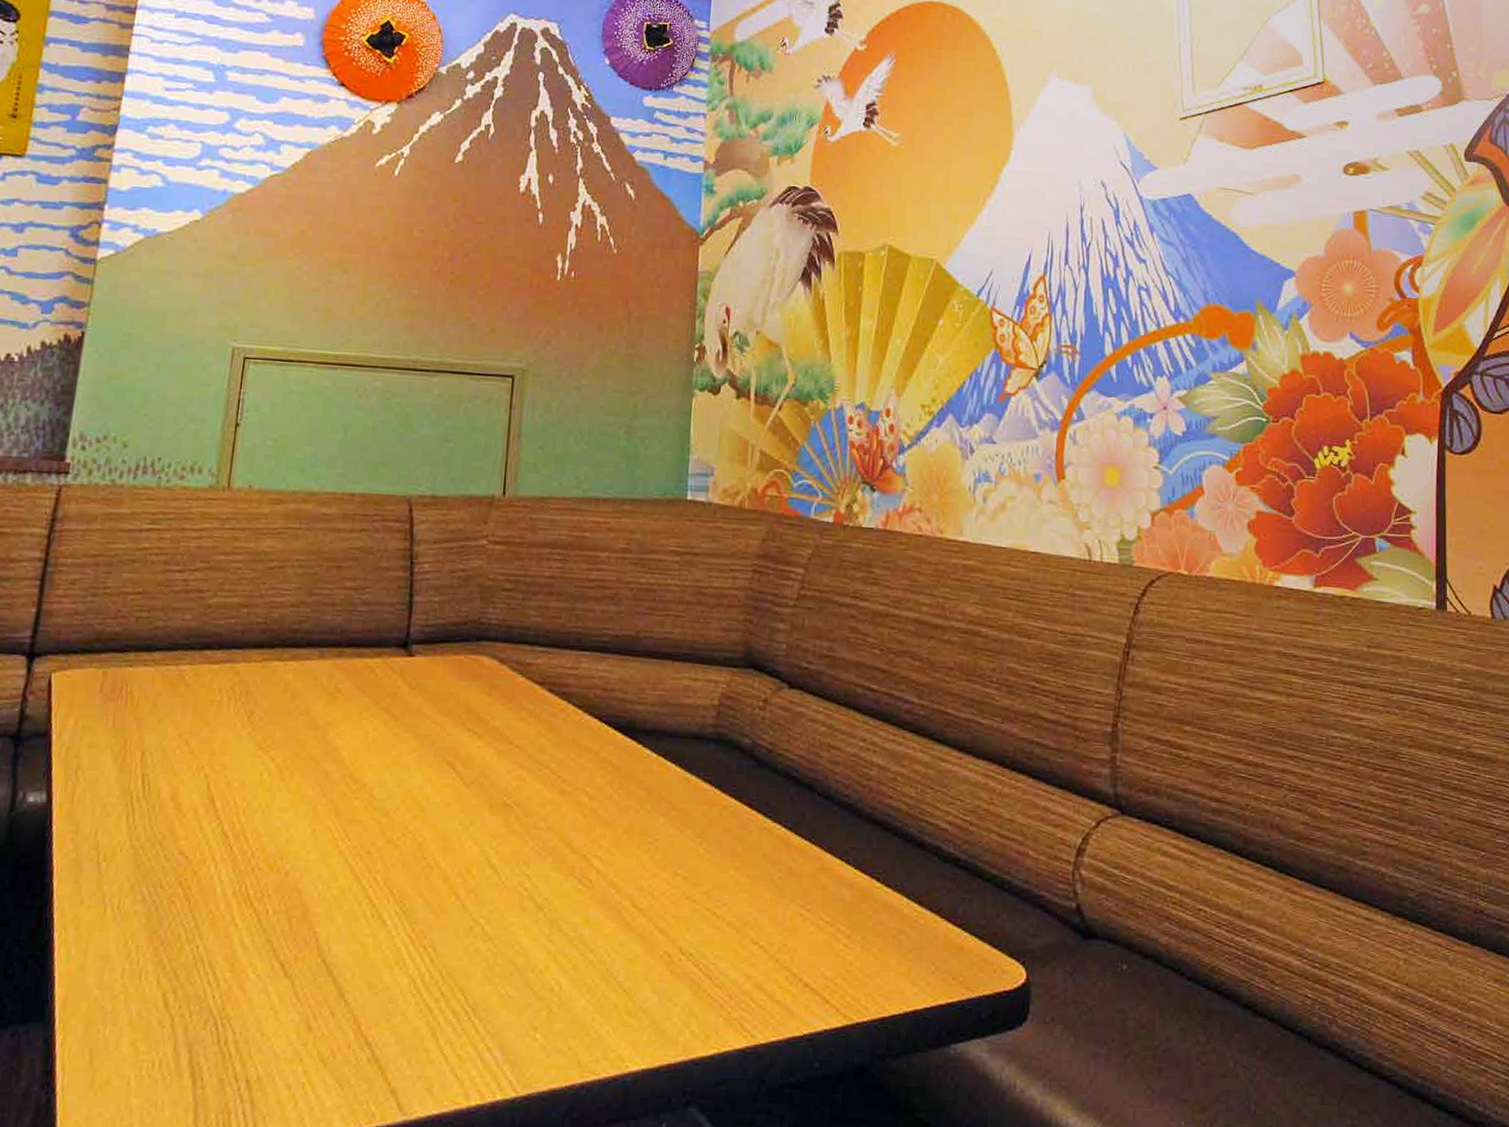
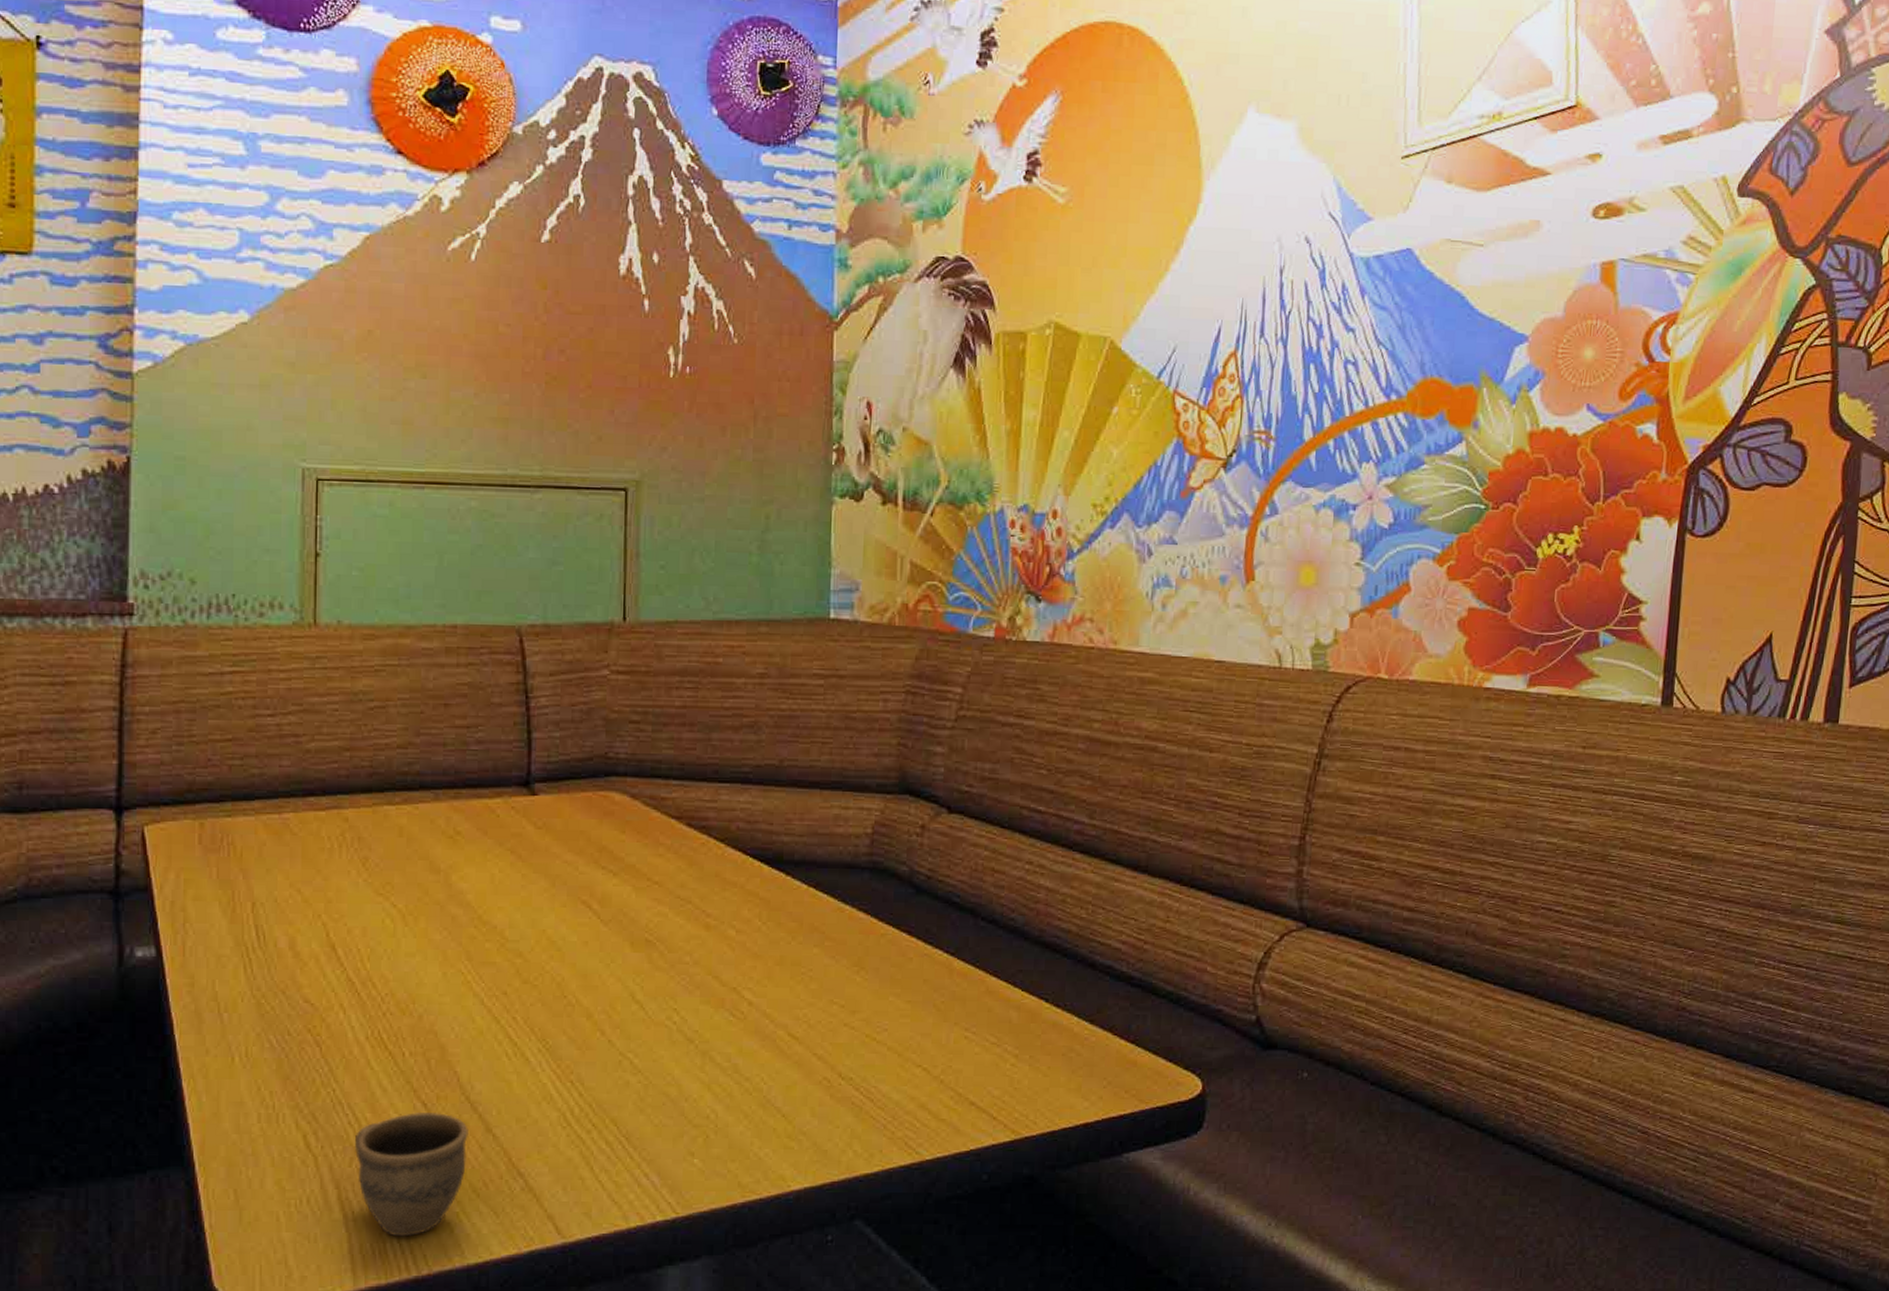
cup: none [210,972,322,1108] -> present [354,1111,468,1237]

